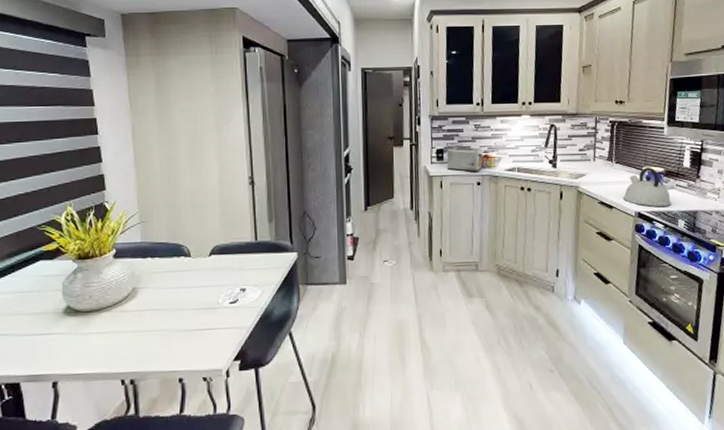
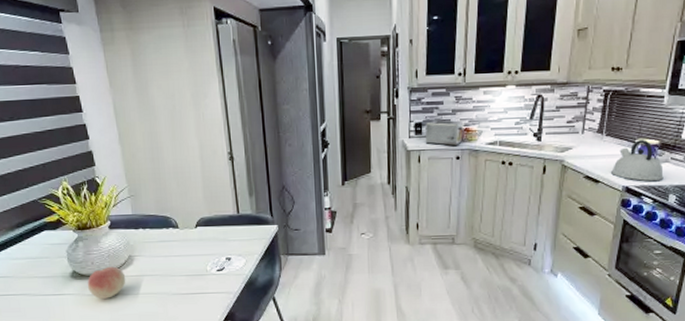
fruit: none [81,300,127,338] -> present [87,266,126,299]

